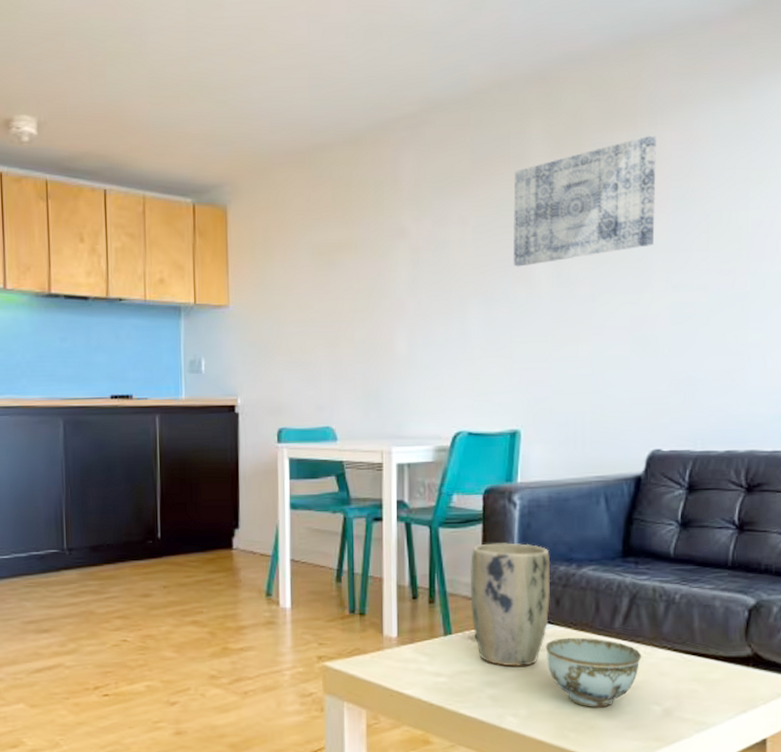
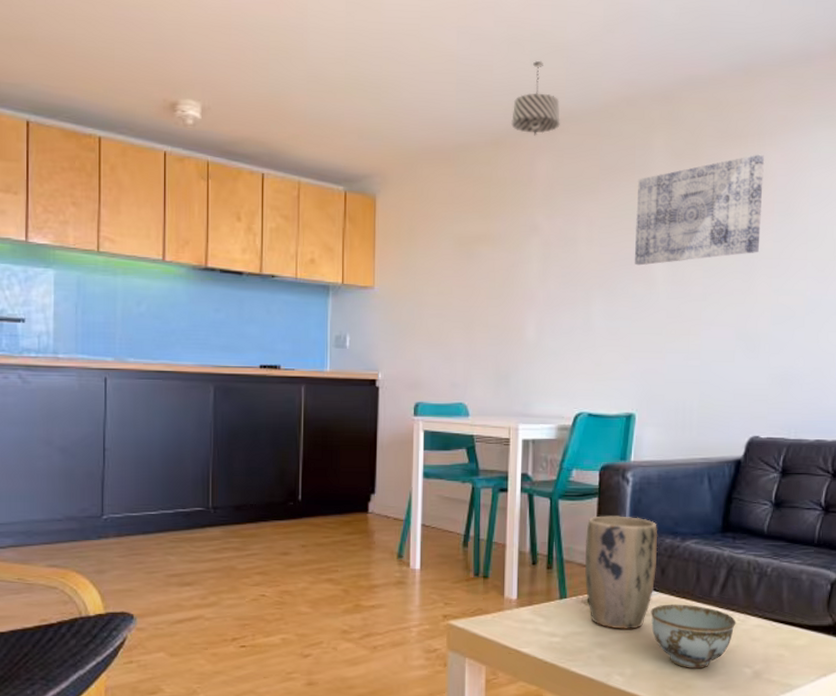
pendant light: none [370,47,425,130] -> present [510,60,560,136]

